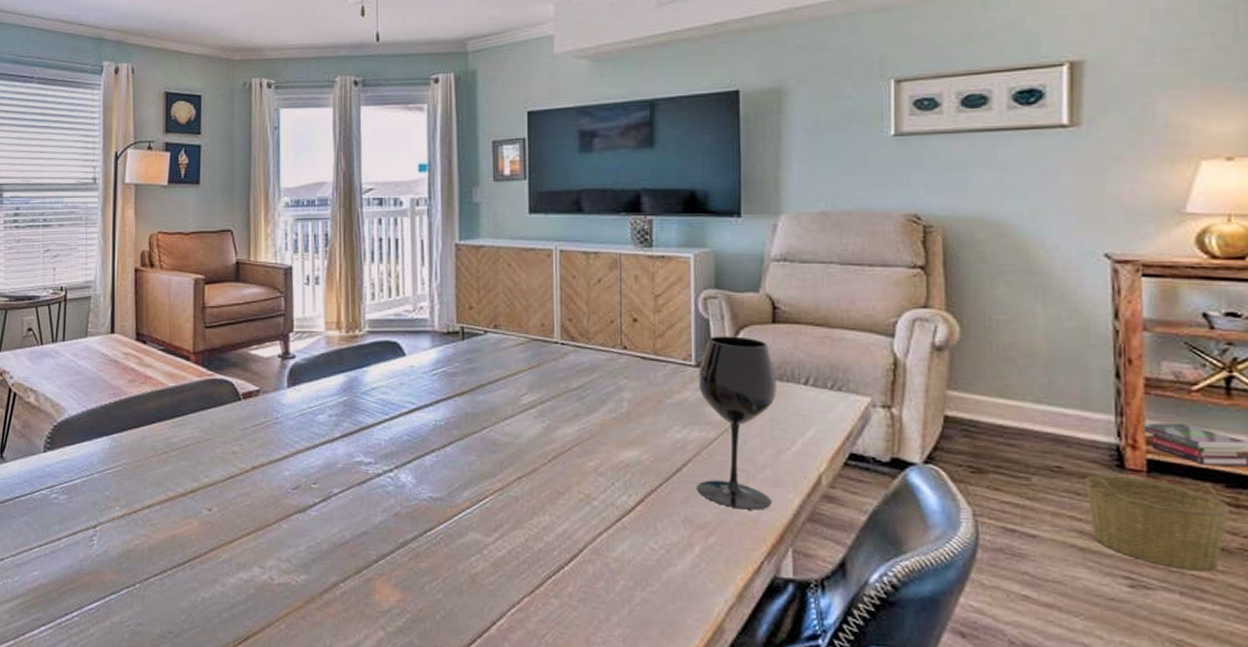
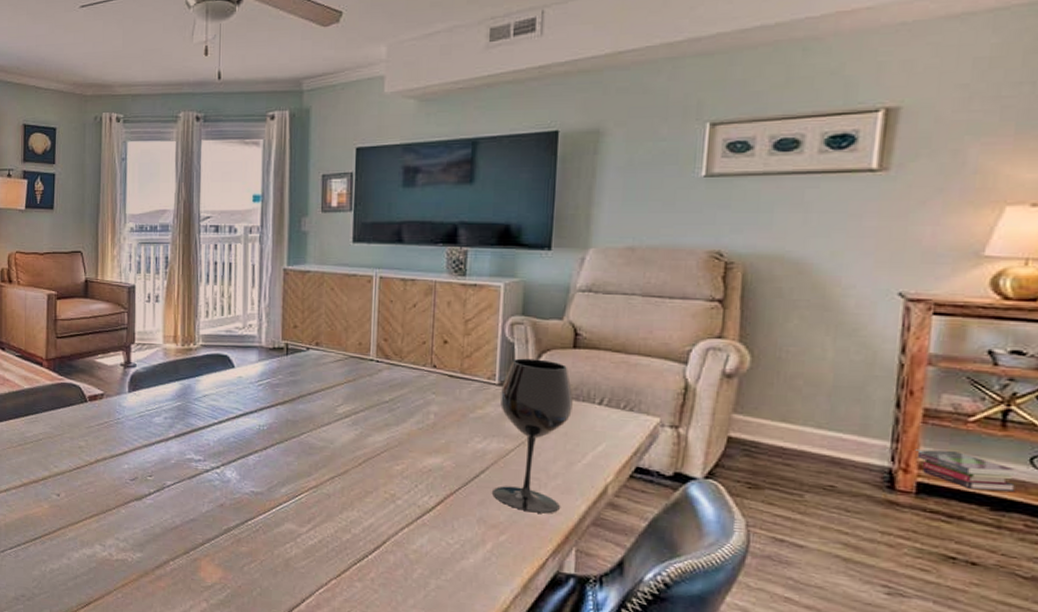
basket: present [1085,475,1231,572] -> none [854,494,992,584]

